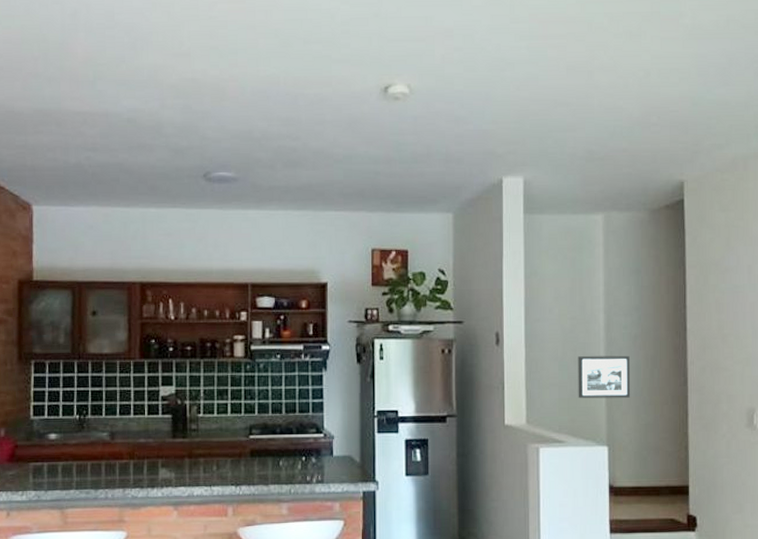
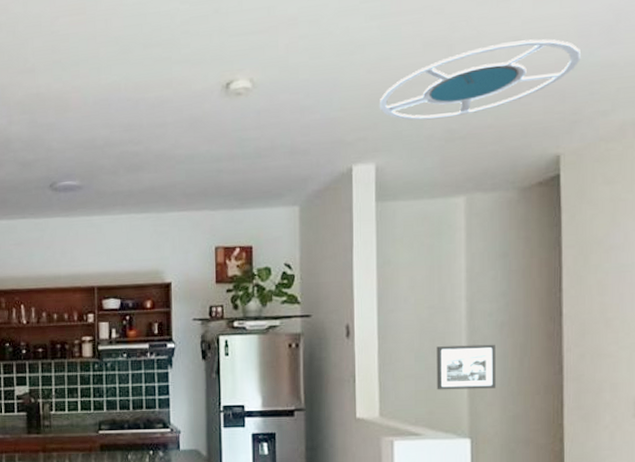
ceiling lamp: none [528,73,700,139] -> present [380,39,580,121]

